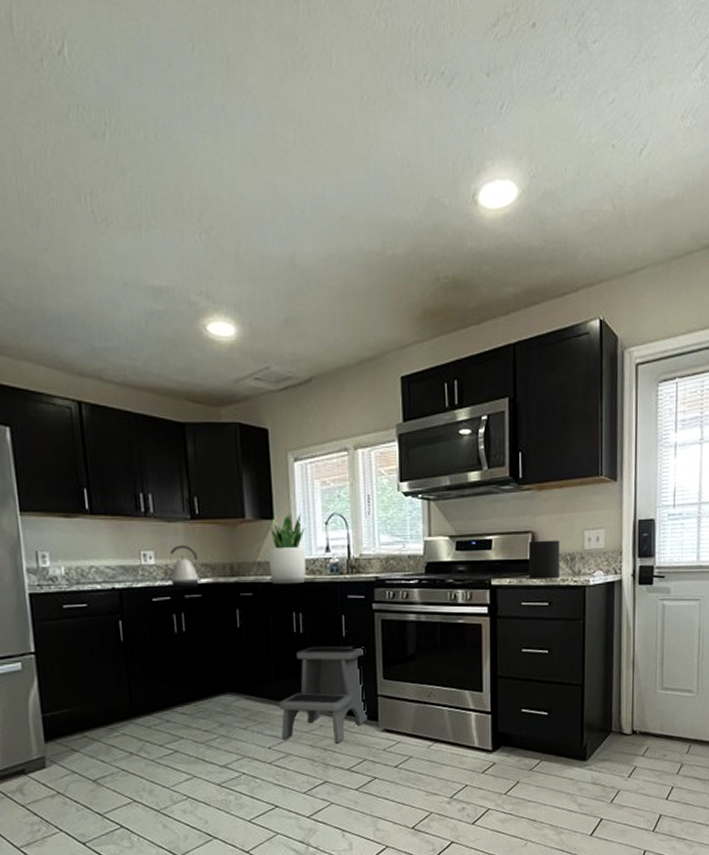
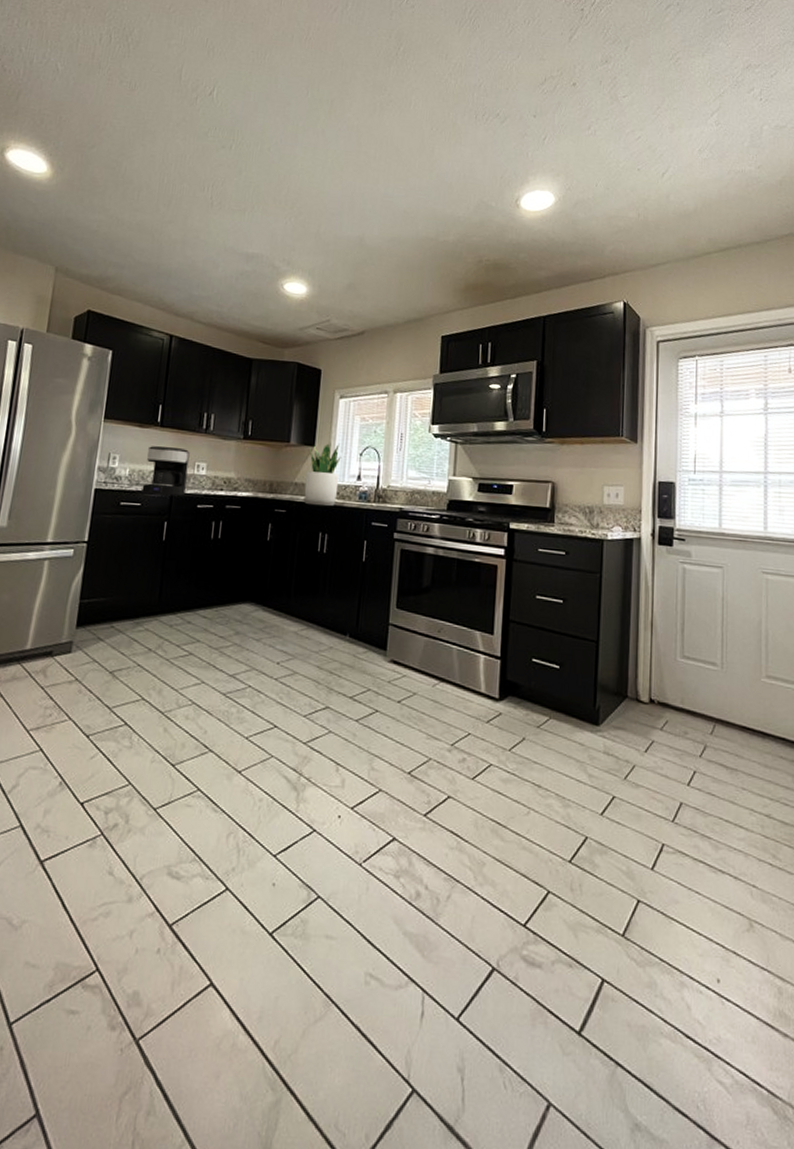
coffee maker: none [76,537,159,593] -> present [134,446,205,498]
kettle: present [165,544,203,588] -> none [214,460,244,499]
step stool: present [279,646,368,744] -> none [290,566,382,669]
pen holder: present [528,540,560,580] -> none [547,490,579,530]

